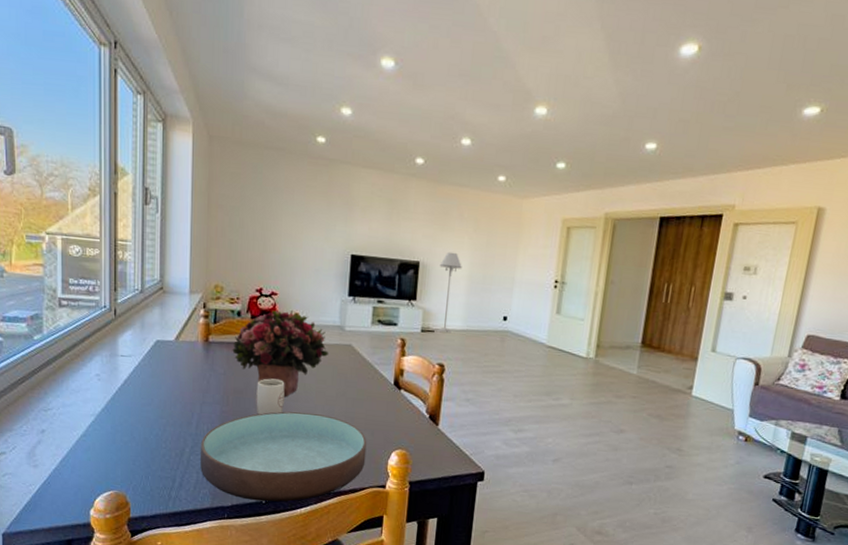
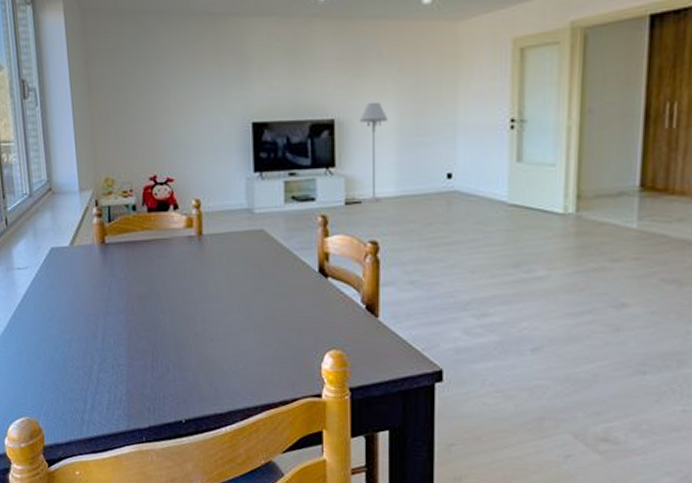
bowl: present [200,411,367,502] -> none [108,314,295,421]
bouquet: present [232,310,329,398] -> none [131,197,239,299]
mug: present [256,378,285,415] -> none [162,278,194,322]

